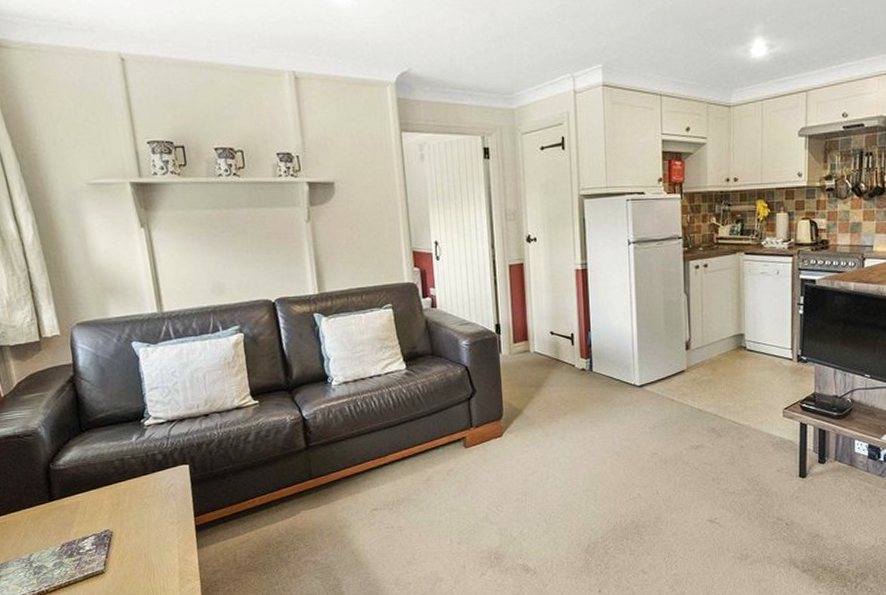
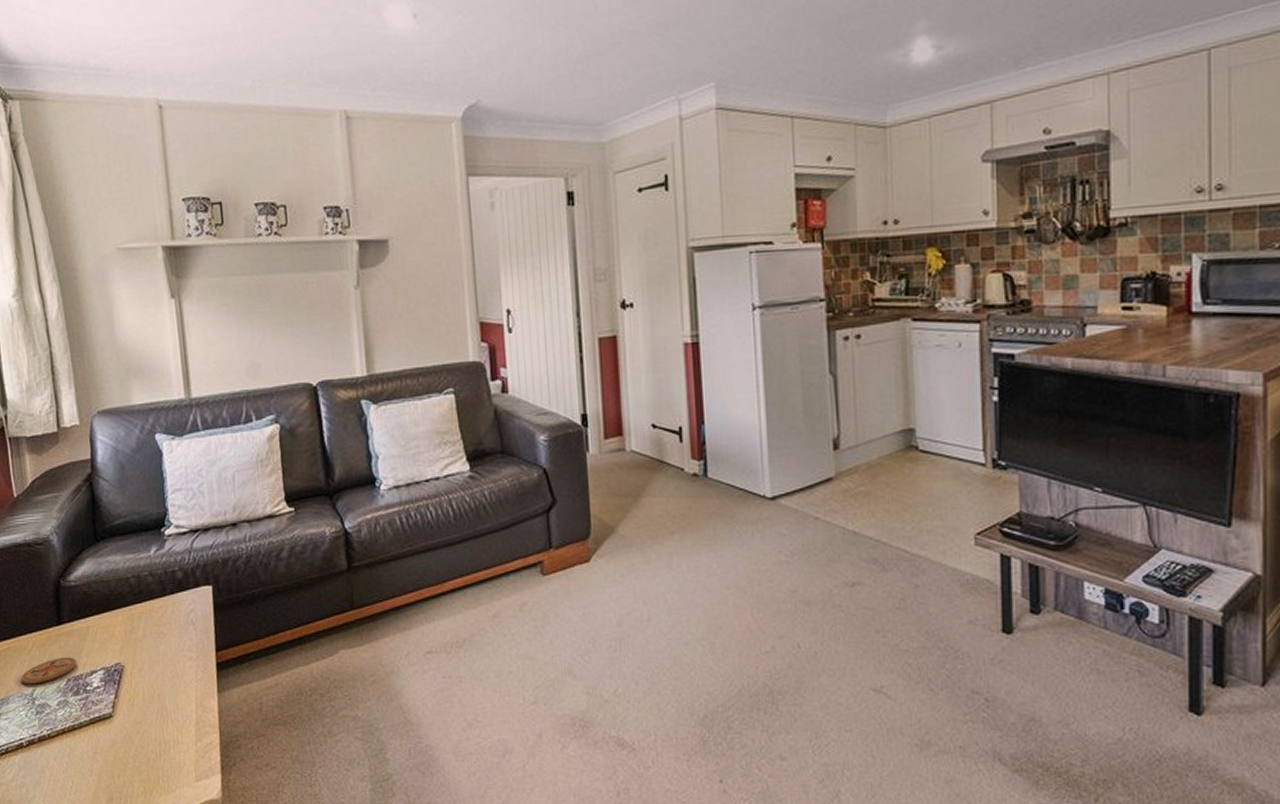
coaster: none [18,527,70,551] -> present [21,657,77,685]

